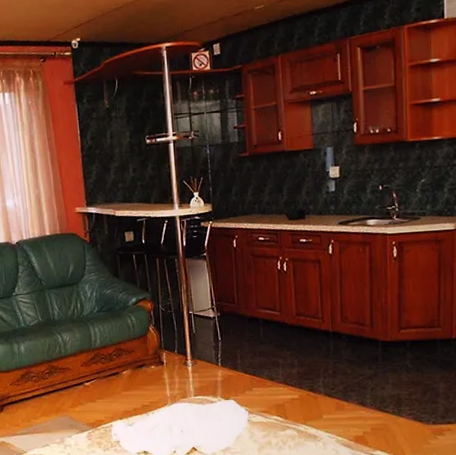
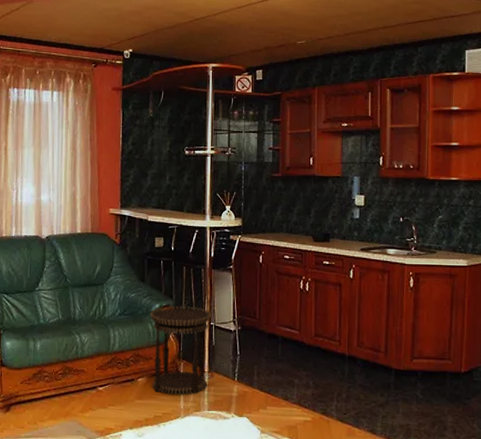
side table: none [127,297,192,384] -> present [150,306,211,395]

